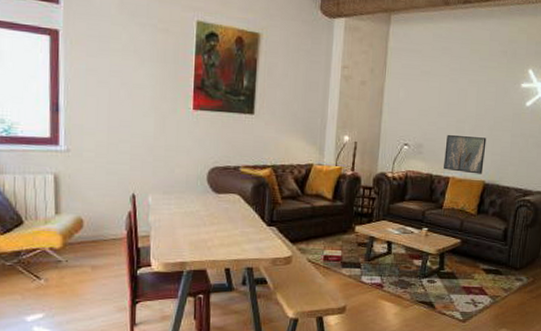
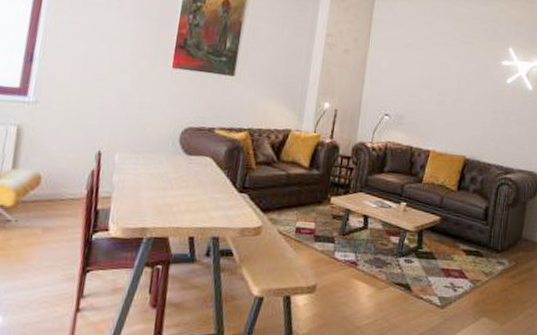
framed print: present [444,134,487,174] -> none [424,106,468,149]

